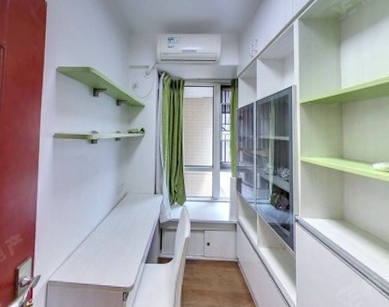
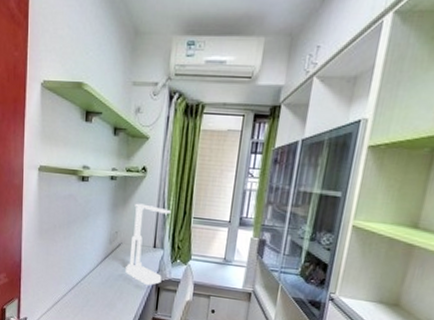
desk lamp: none [132,158,167,228] -> present [125,203,171,285]

